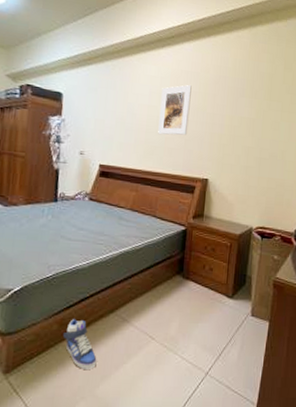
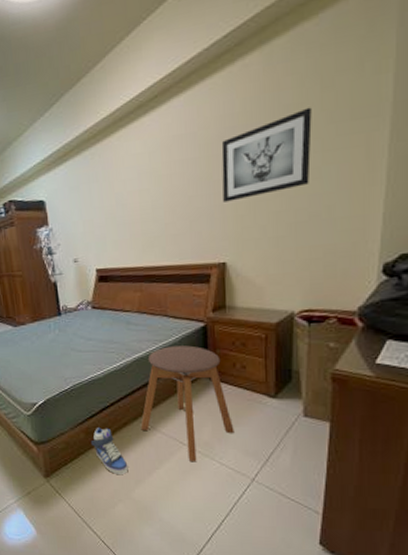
stool: none [115,244,197,356] -> present [140,345,235,461]
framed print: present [158,85,192,135] -> none [152,152,192,222]
wall art: none [212,78,278,133] -> present [221,107,312,202]

